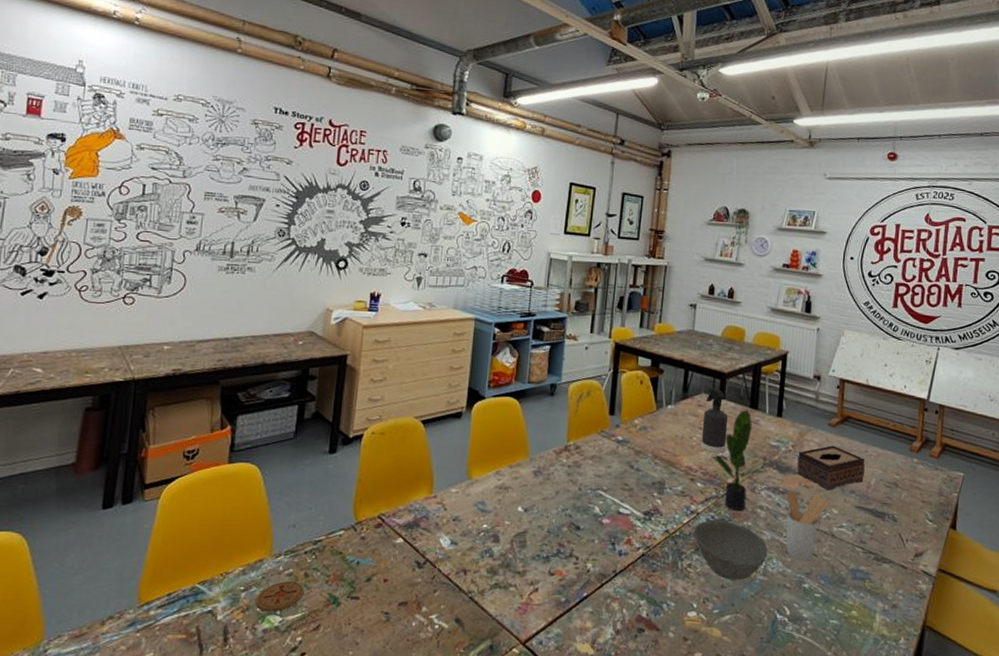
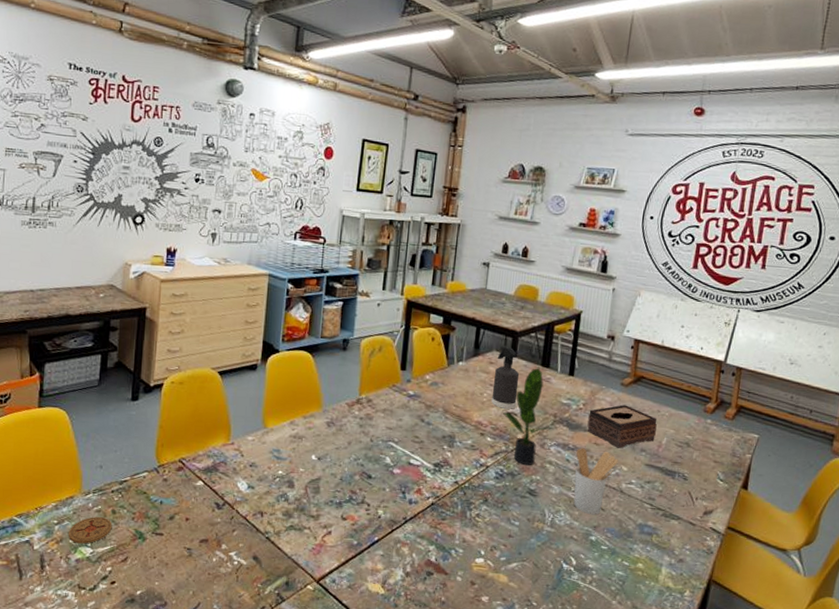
bowl: present [693,520,768,581] -> none [482,473,556,531]

